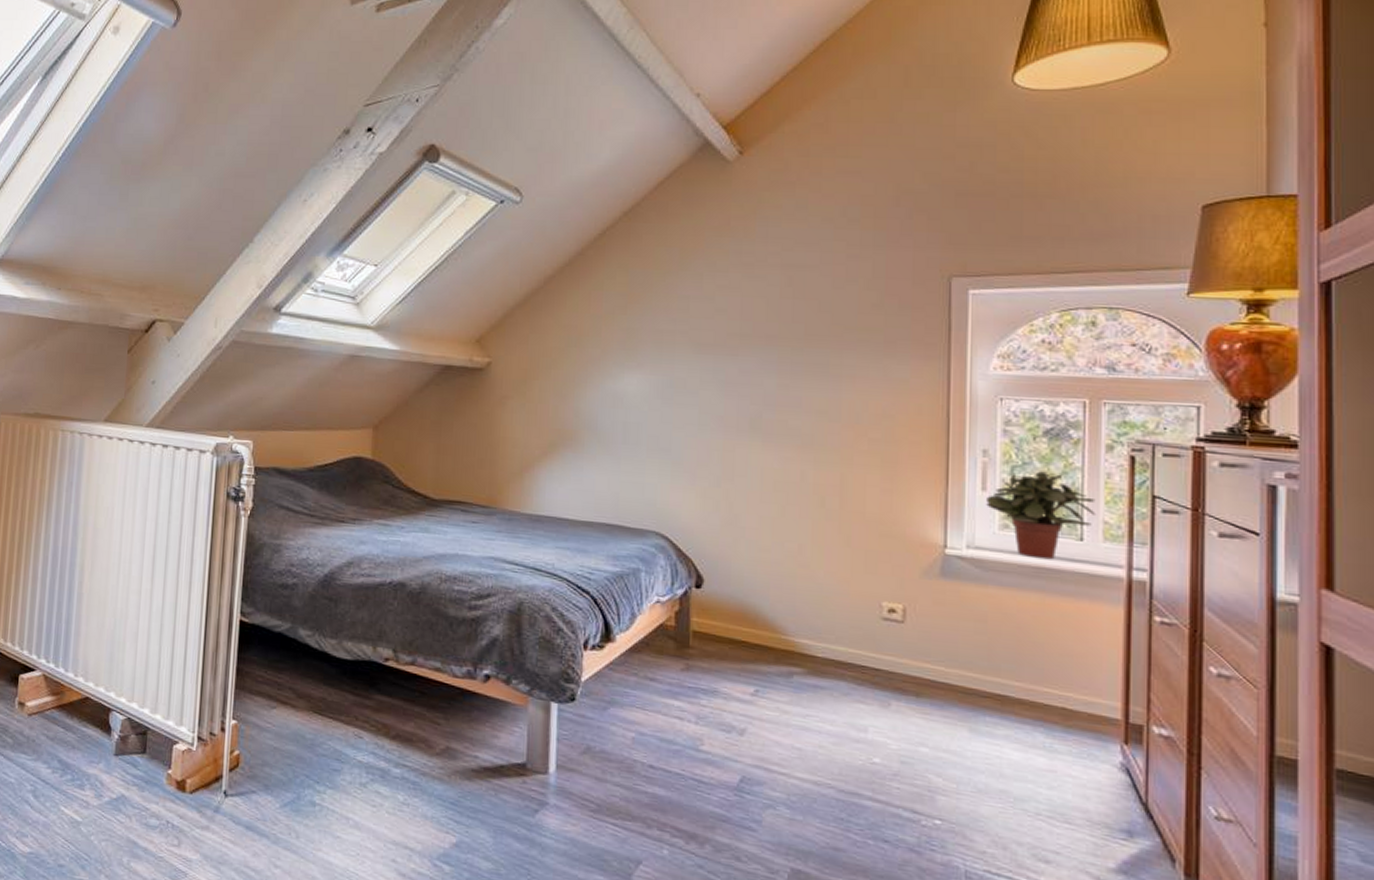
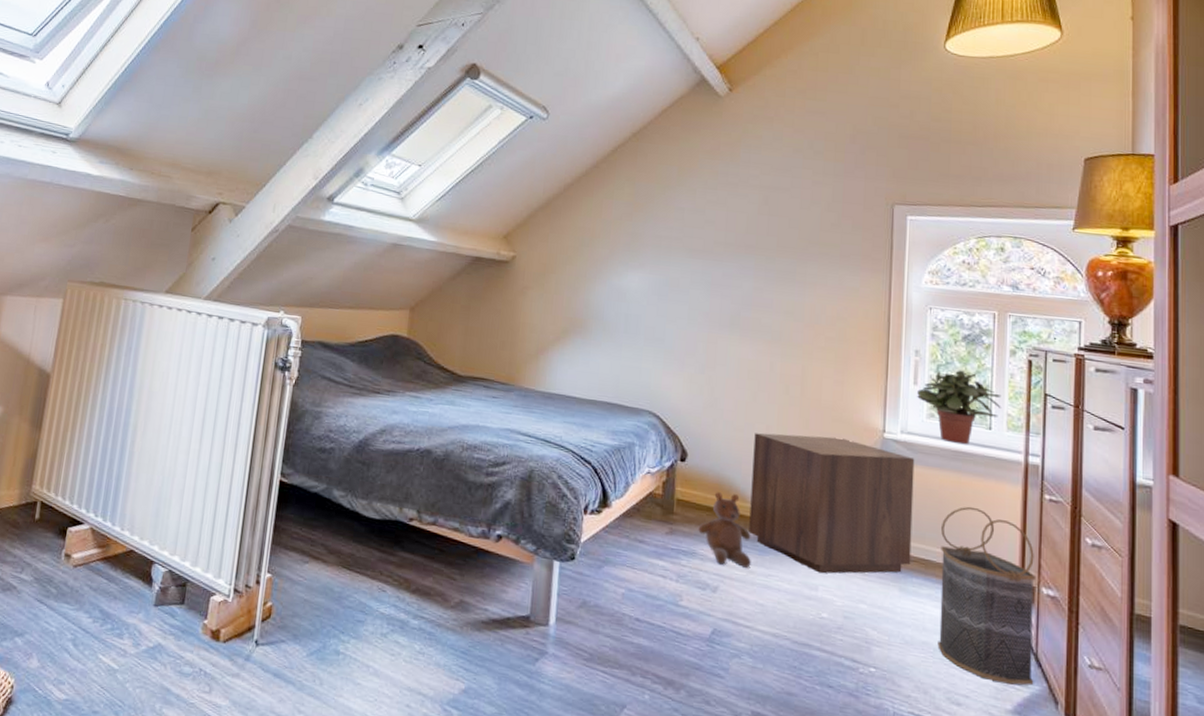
teddy bear: none [720,622,785,707] -> present [698,492,751,568]
nightstand: none [781,552,985,713] -> present [749,433,915,574]
basket: none [1019,632,1145,841] -> present [937,506,1037,686]

